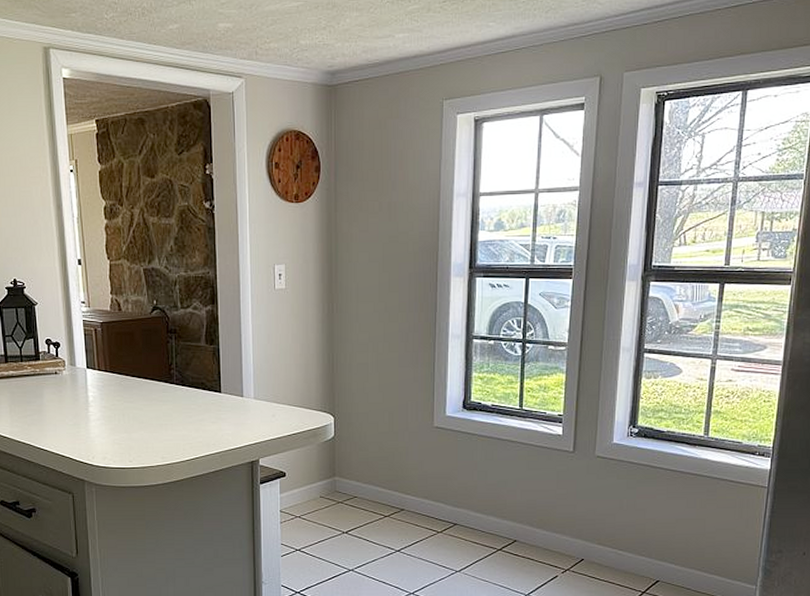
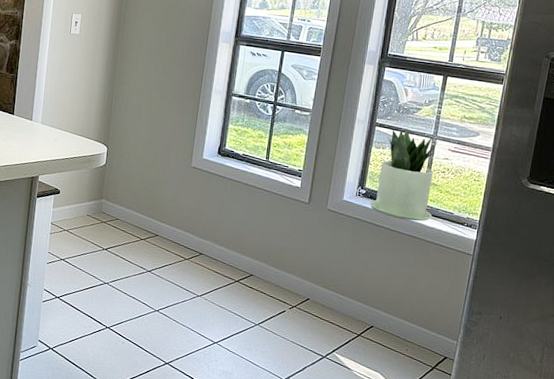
planter: none [644,351,719,457] -> present [369,128,439,222]

